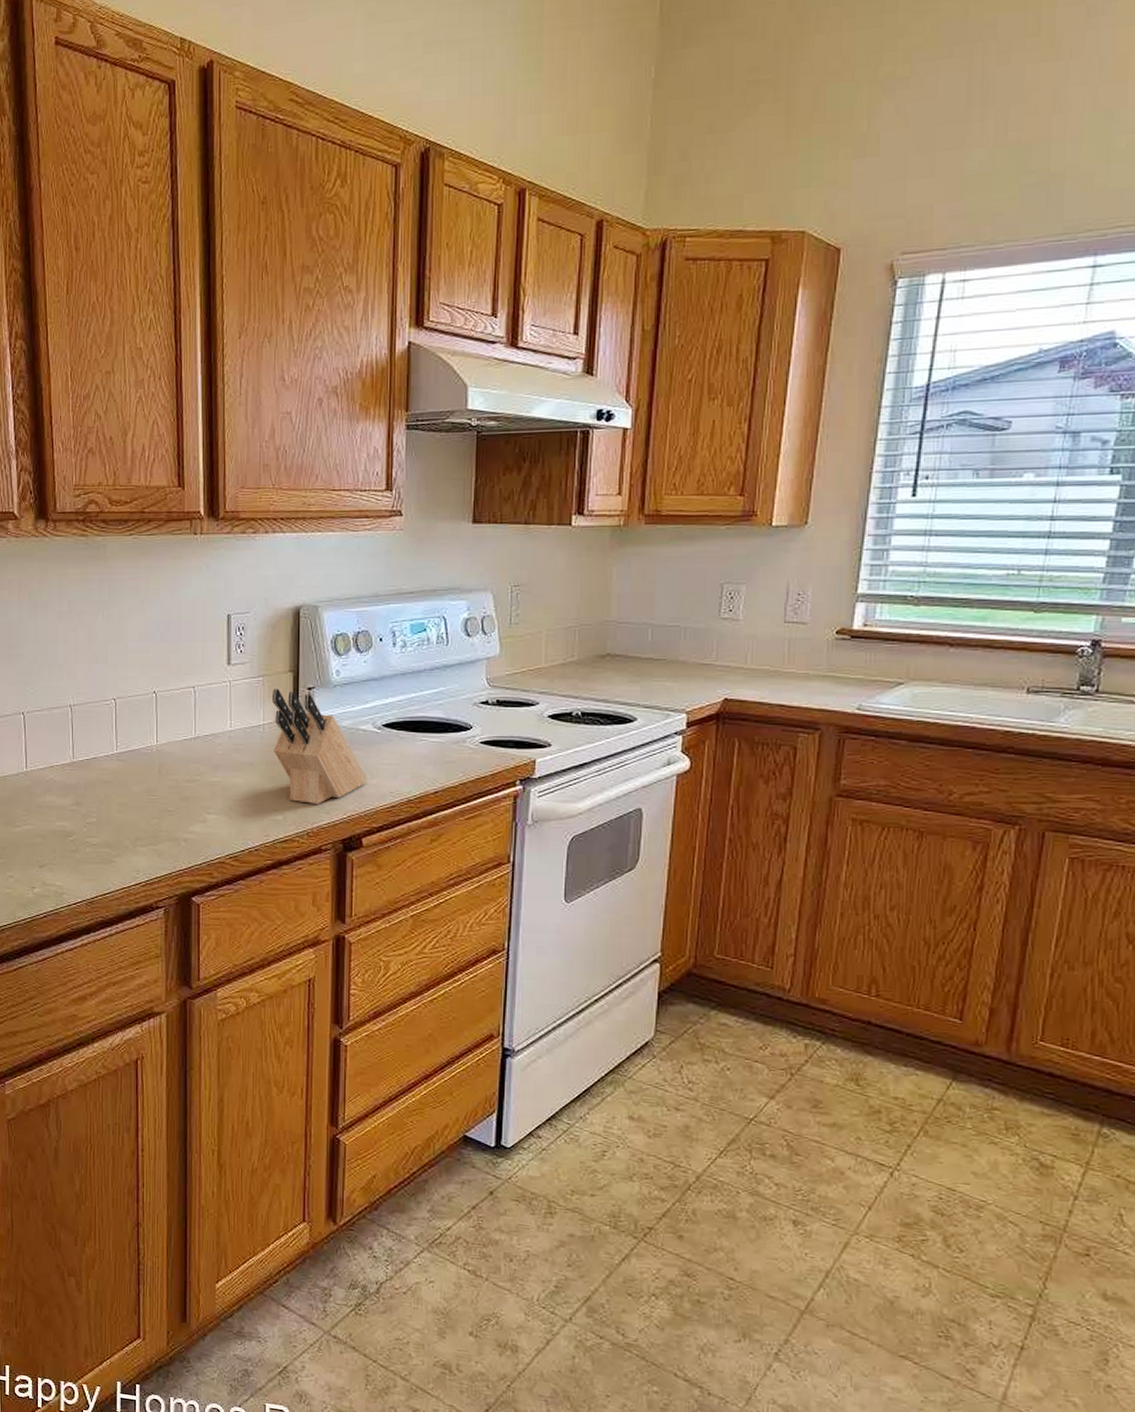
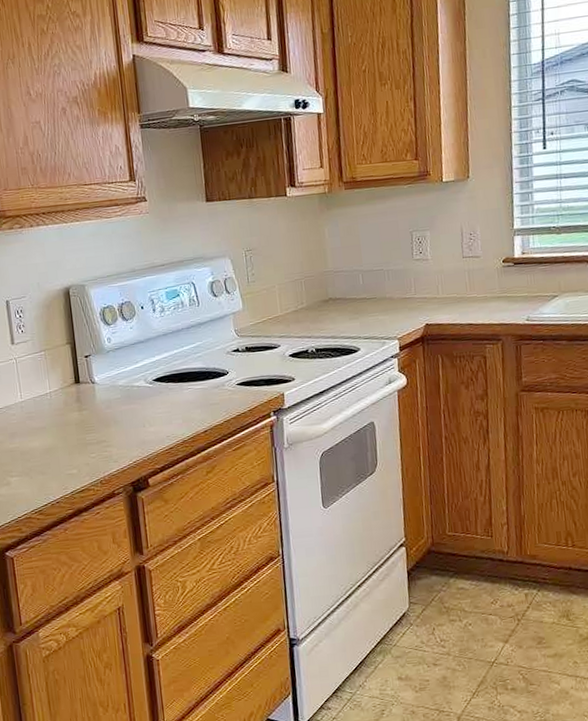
knife block: present [273,688,367,804] -> none [54,360,146,456]

